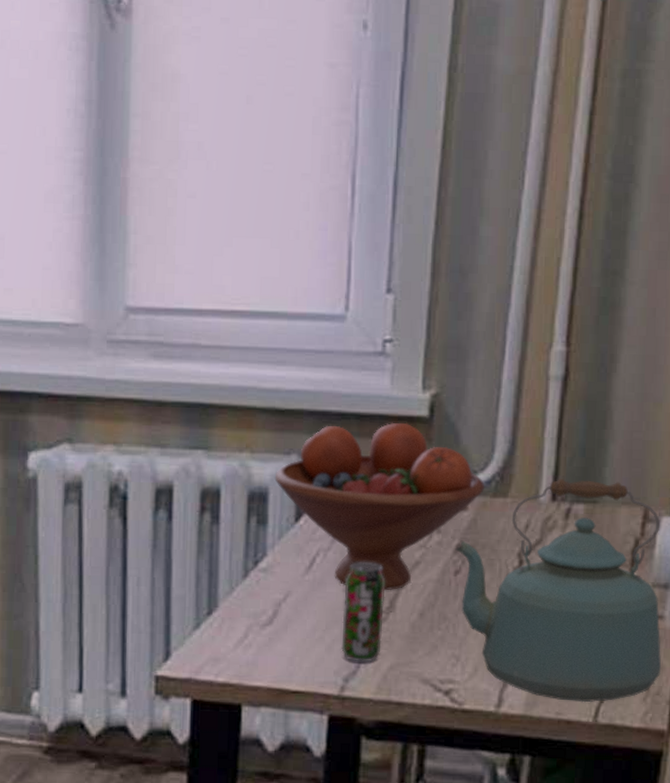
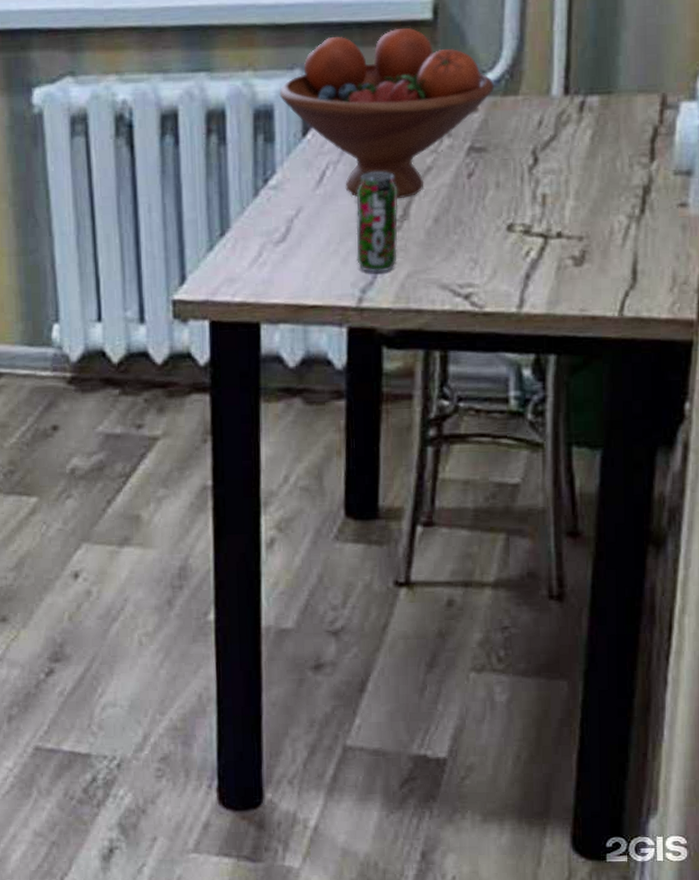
kettle: present [455,479,662,703] -> none [467,70,688,297]

